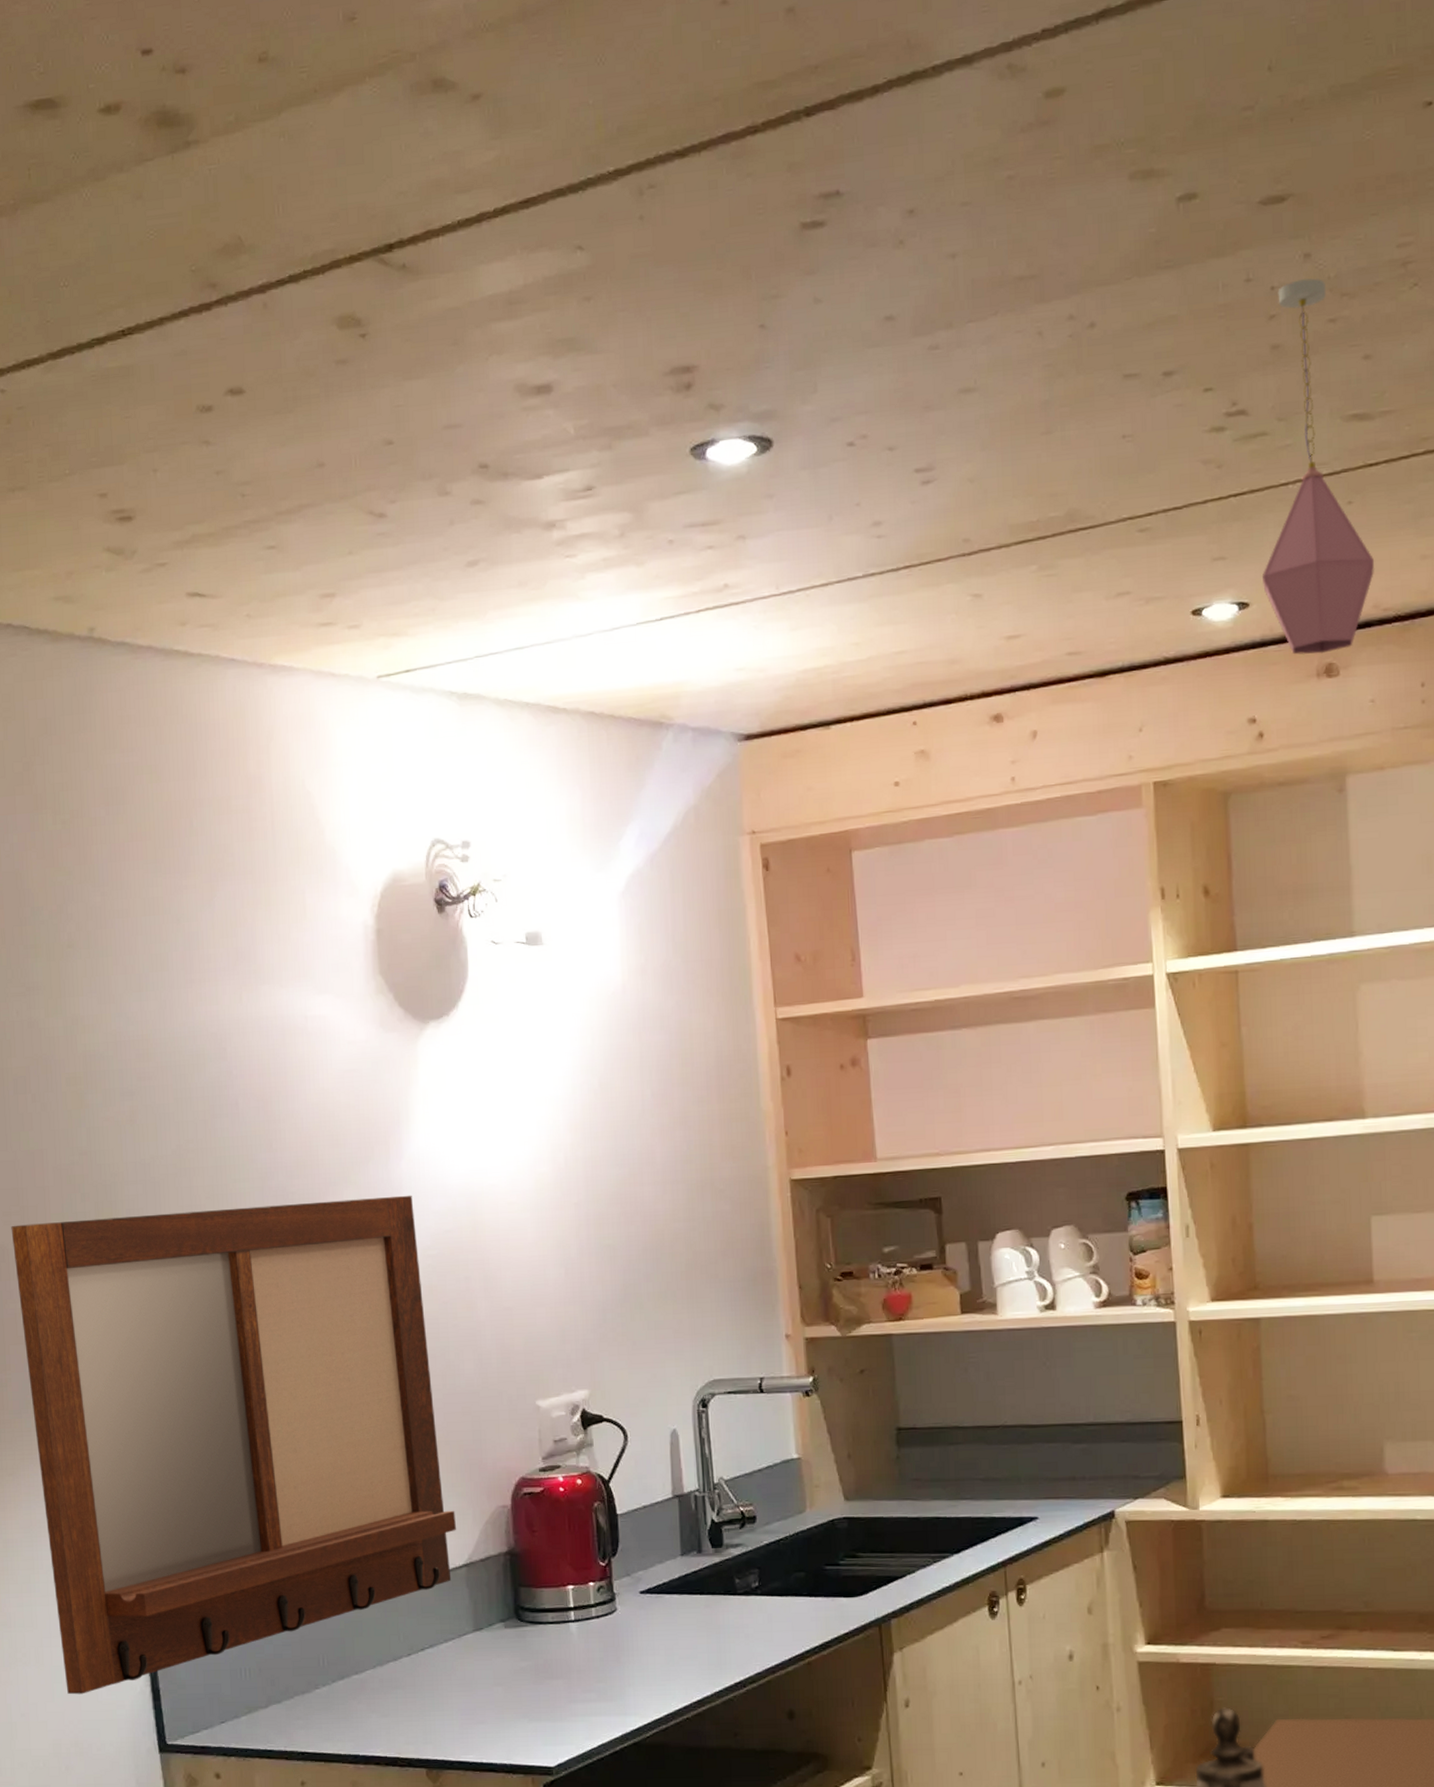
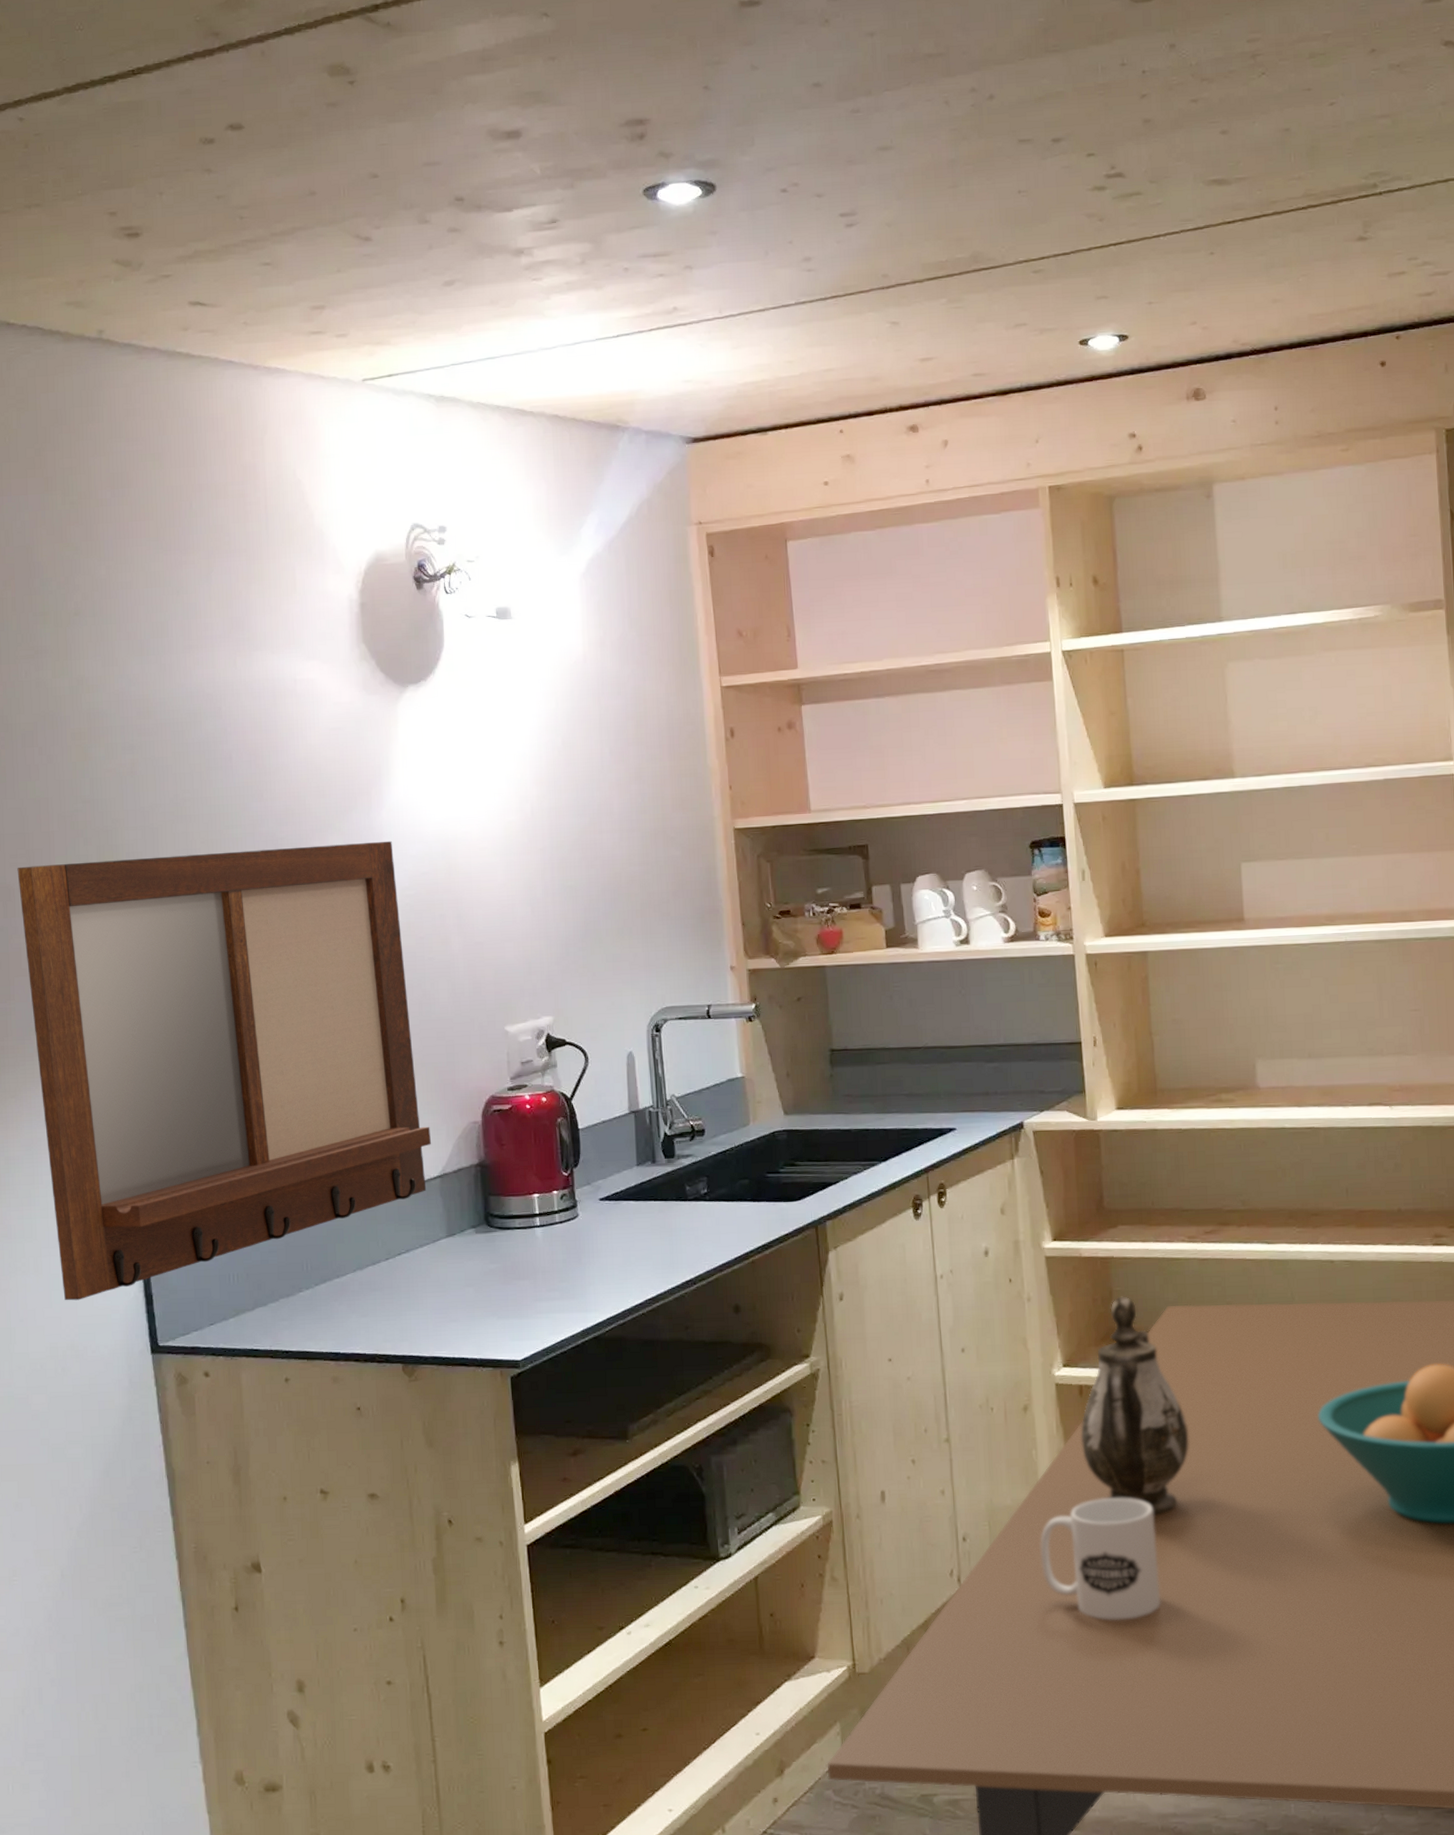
pendant light: present [1262,278,1375,655] -> none [1139,65,1234,381]

